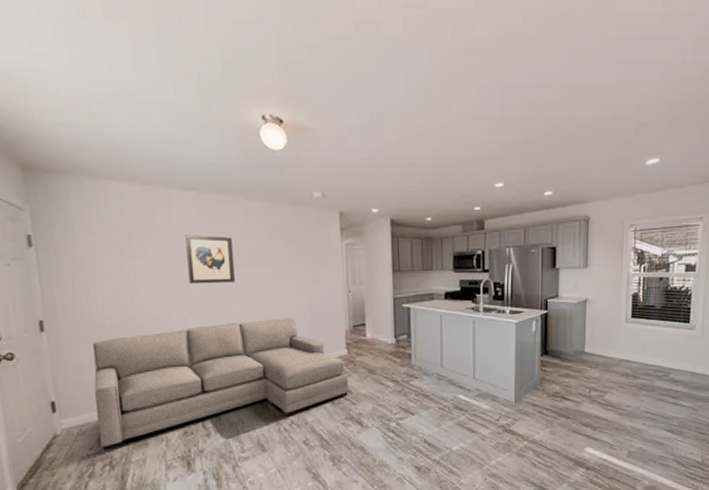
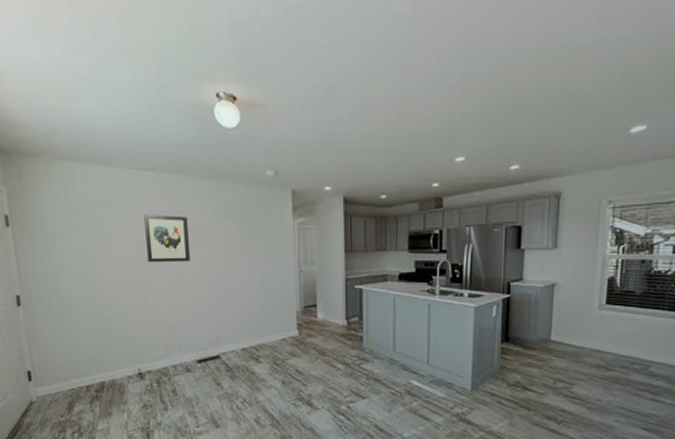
sofa: present [92,317,349,452] -> none [62,297,300,419]

